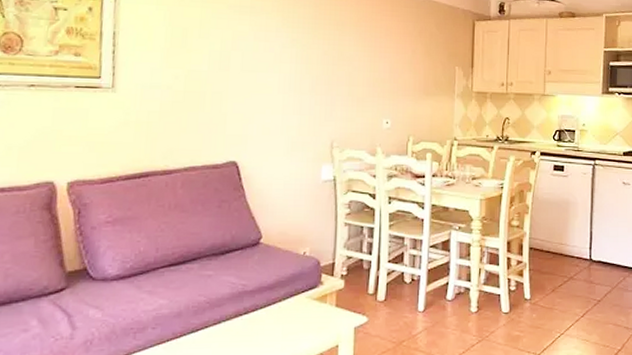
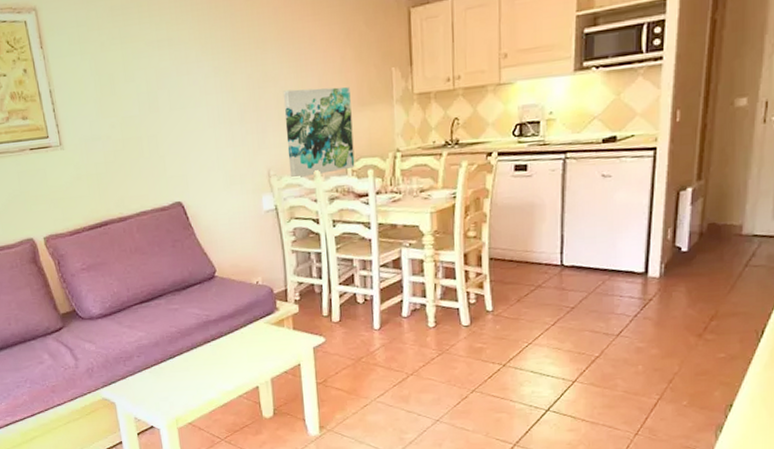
wall art: none [352,71,417,153] -> present [283,87,355,180]

